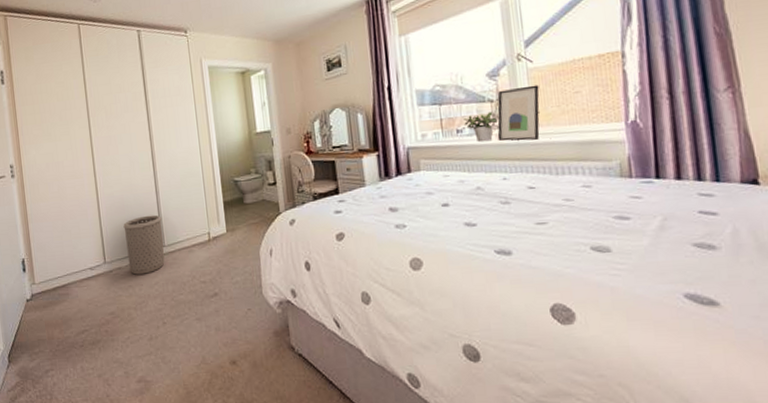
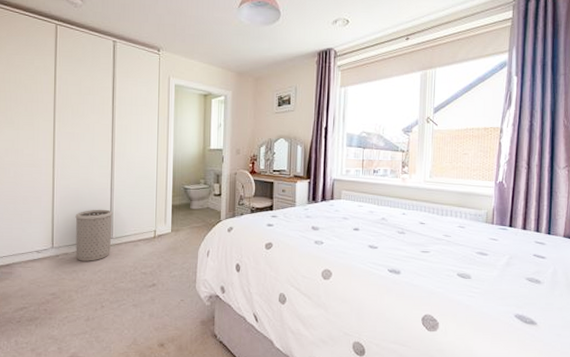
potted plant: present [464,111,497,143] -> none [380,159,405,183]
picture frame: present [497,85,541,142] -> none [403,143,439,187]

